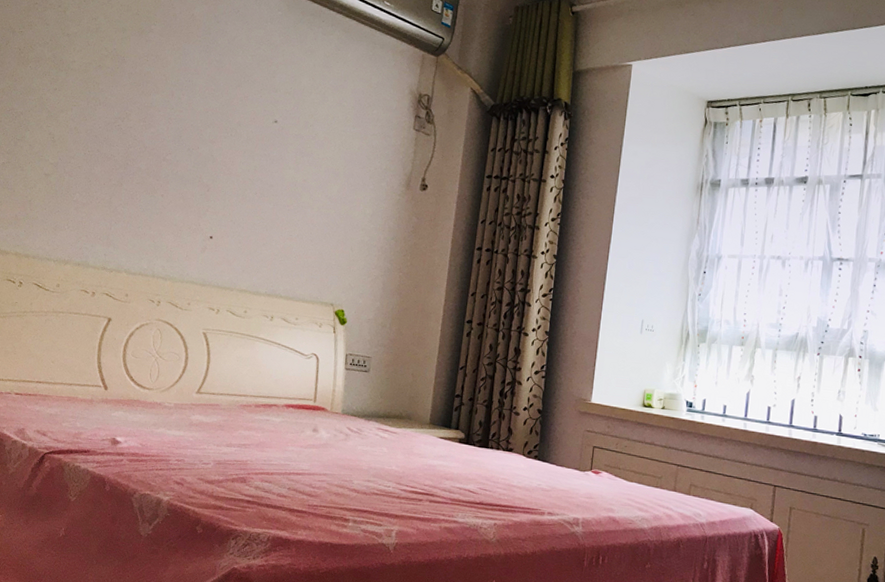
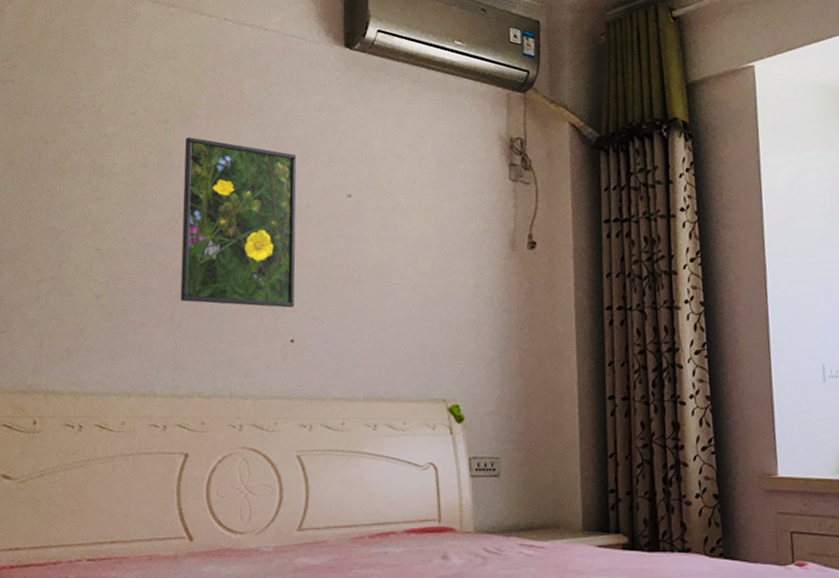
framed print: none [119,48,235,209] -> present [180,137,297,308]

